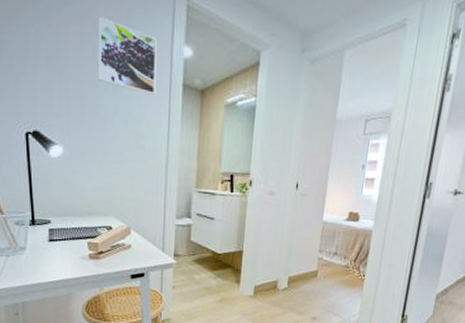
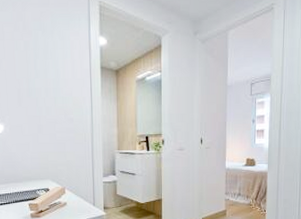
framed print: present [99,16,157,95] -> none [28,19,79,77]

